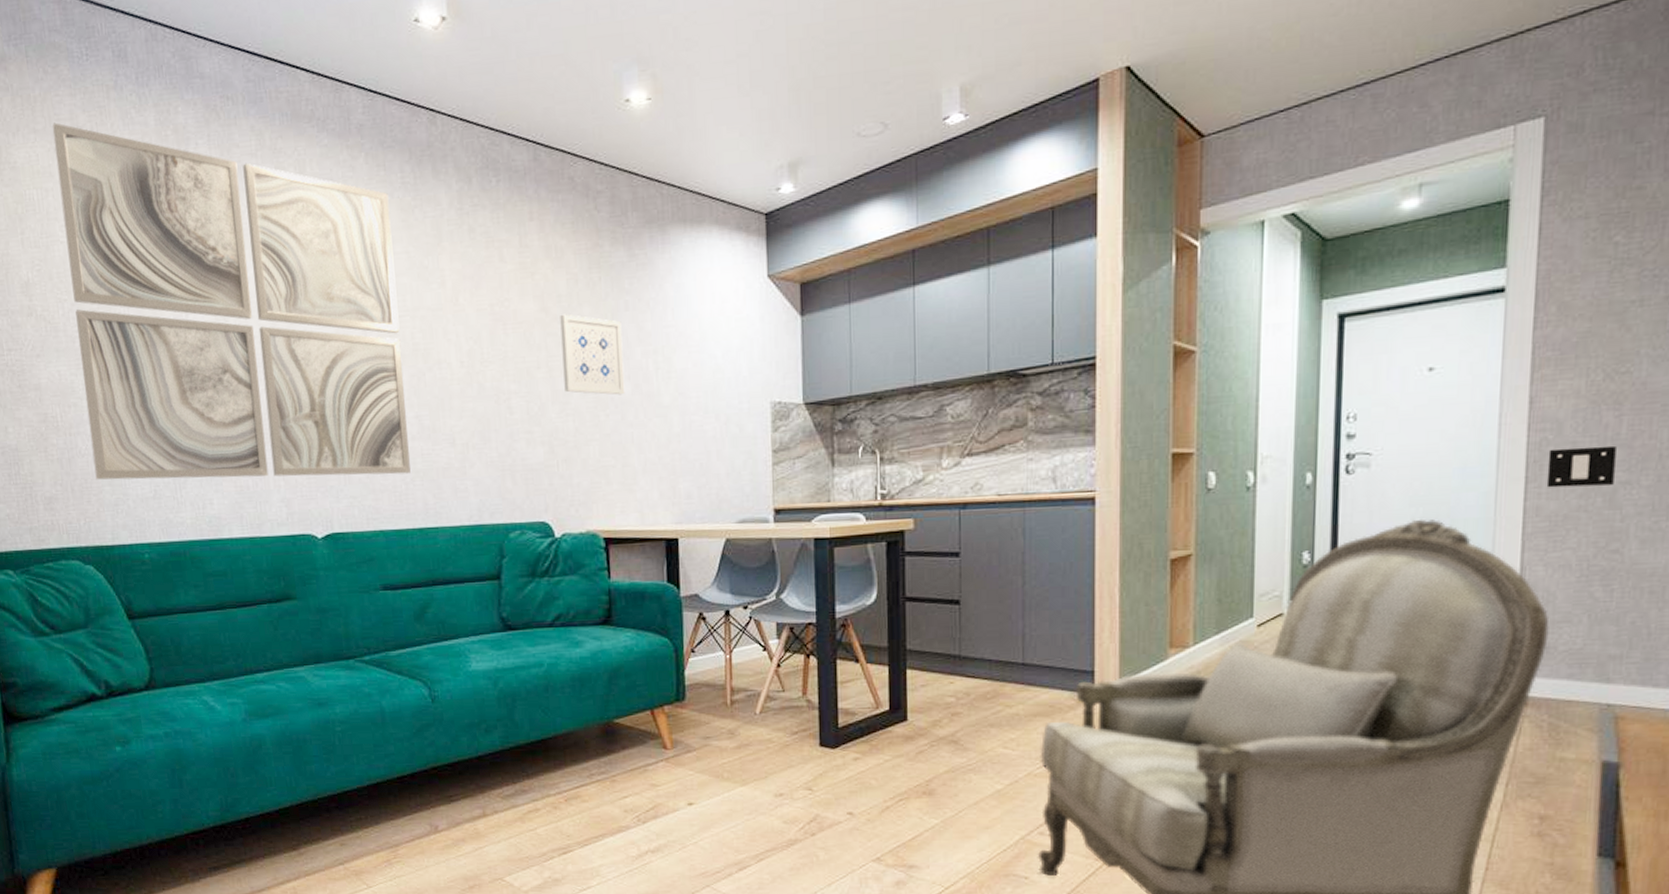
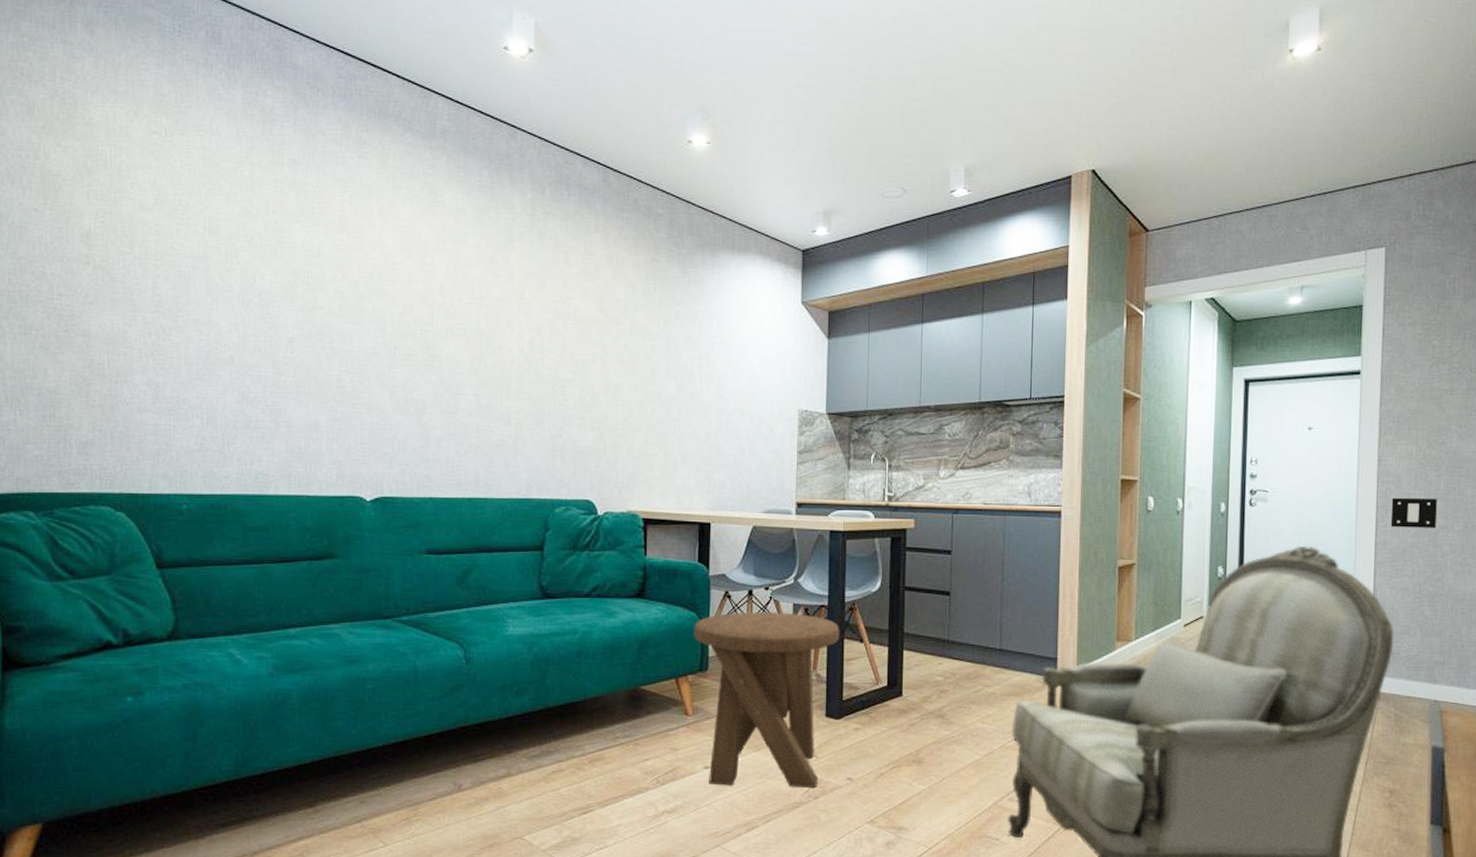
wall art: present [52,122,411,480] -> none [134,88,466,447]
wall art: present [560,314,625,395] -> none [616,316,672,392]
music stool: none [667,633,832,823] -> present [694,612,840,787]

